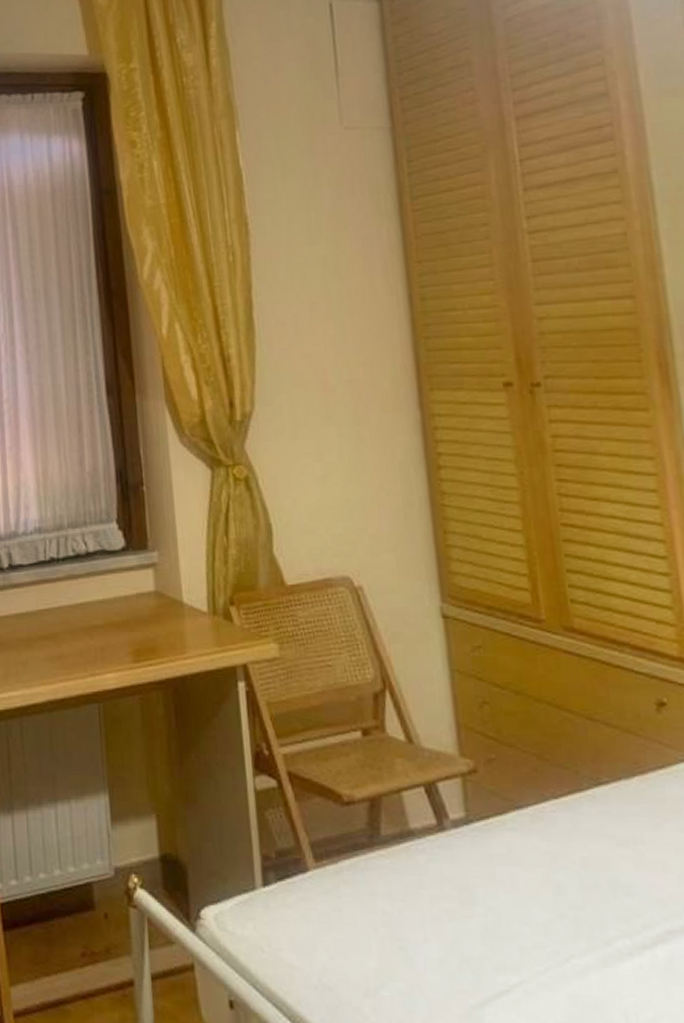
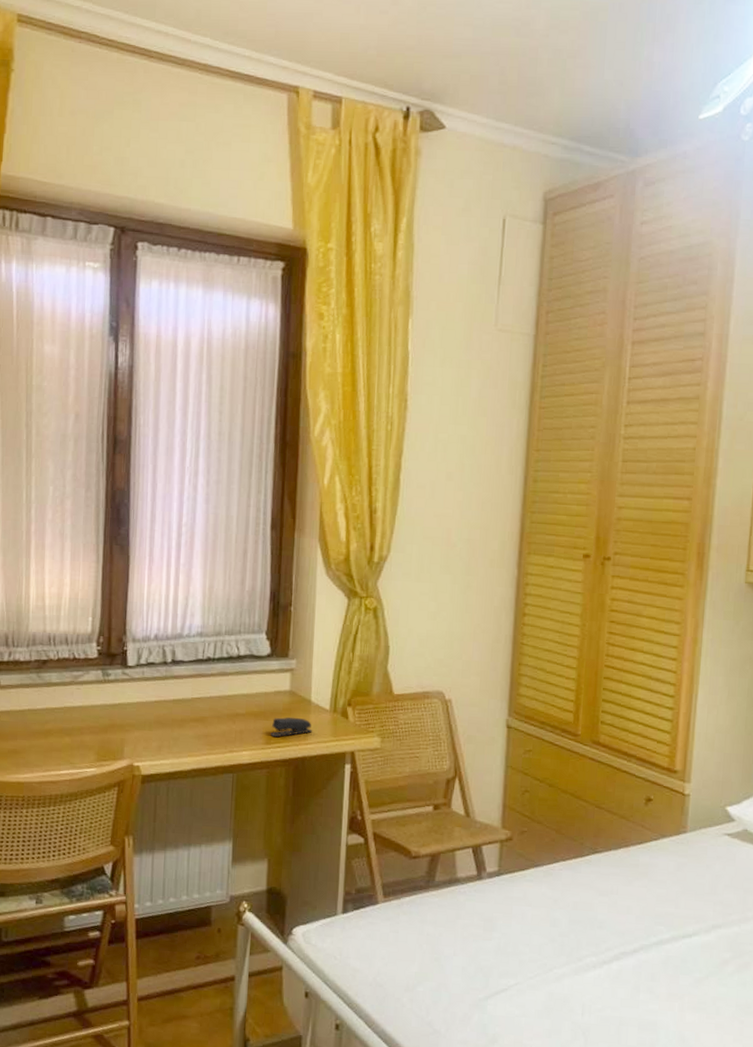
stapler: none [138,625,190,651] -> present [270,717,312,737]

